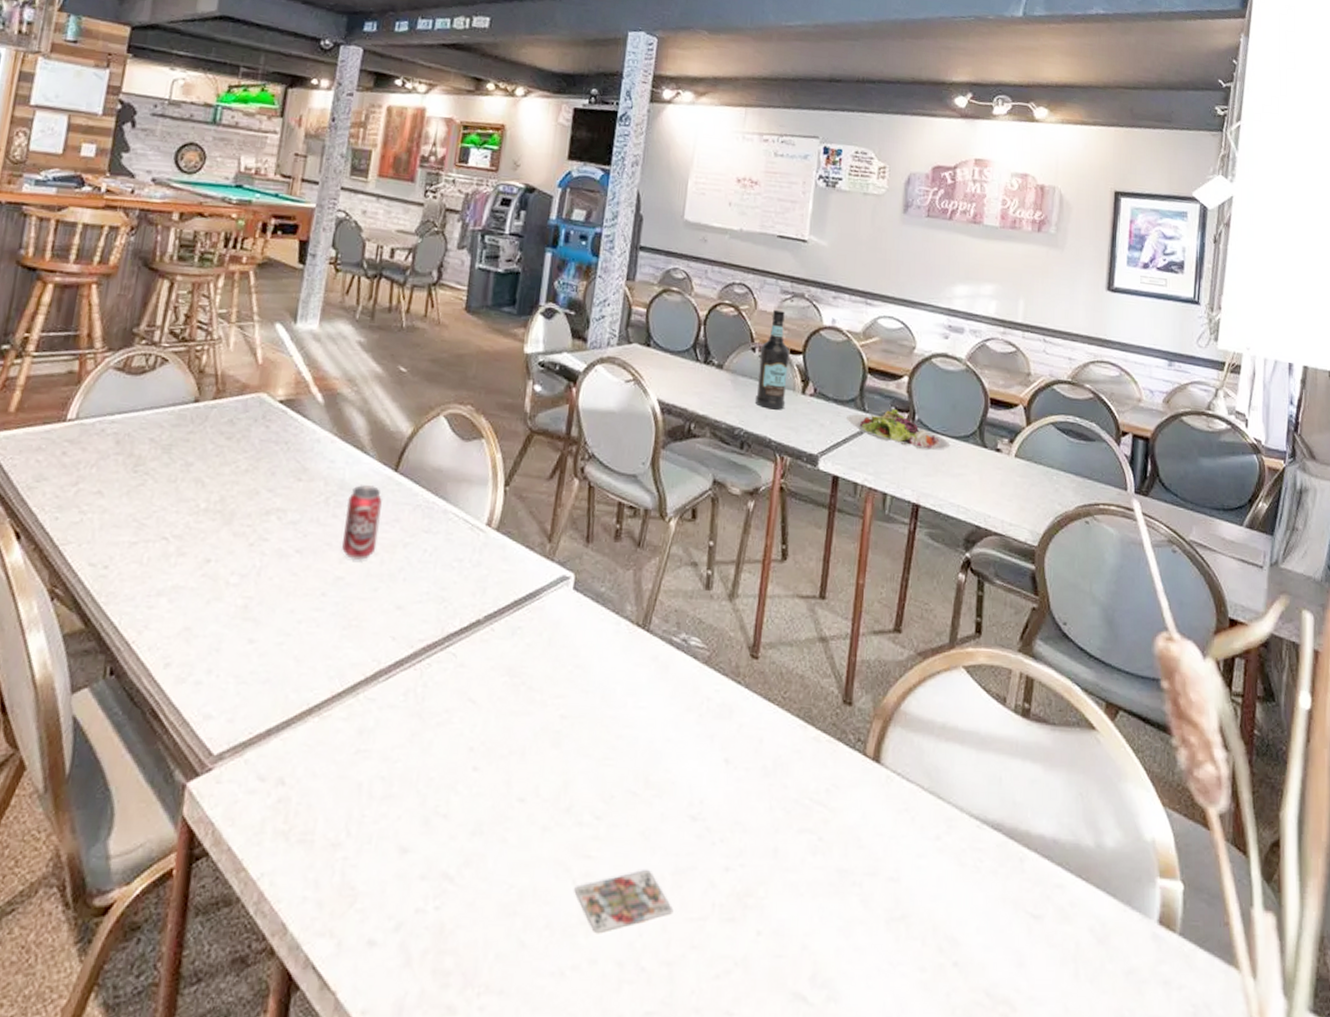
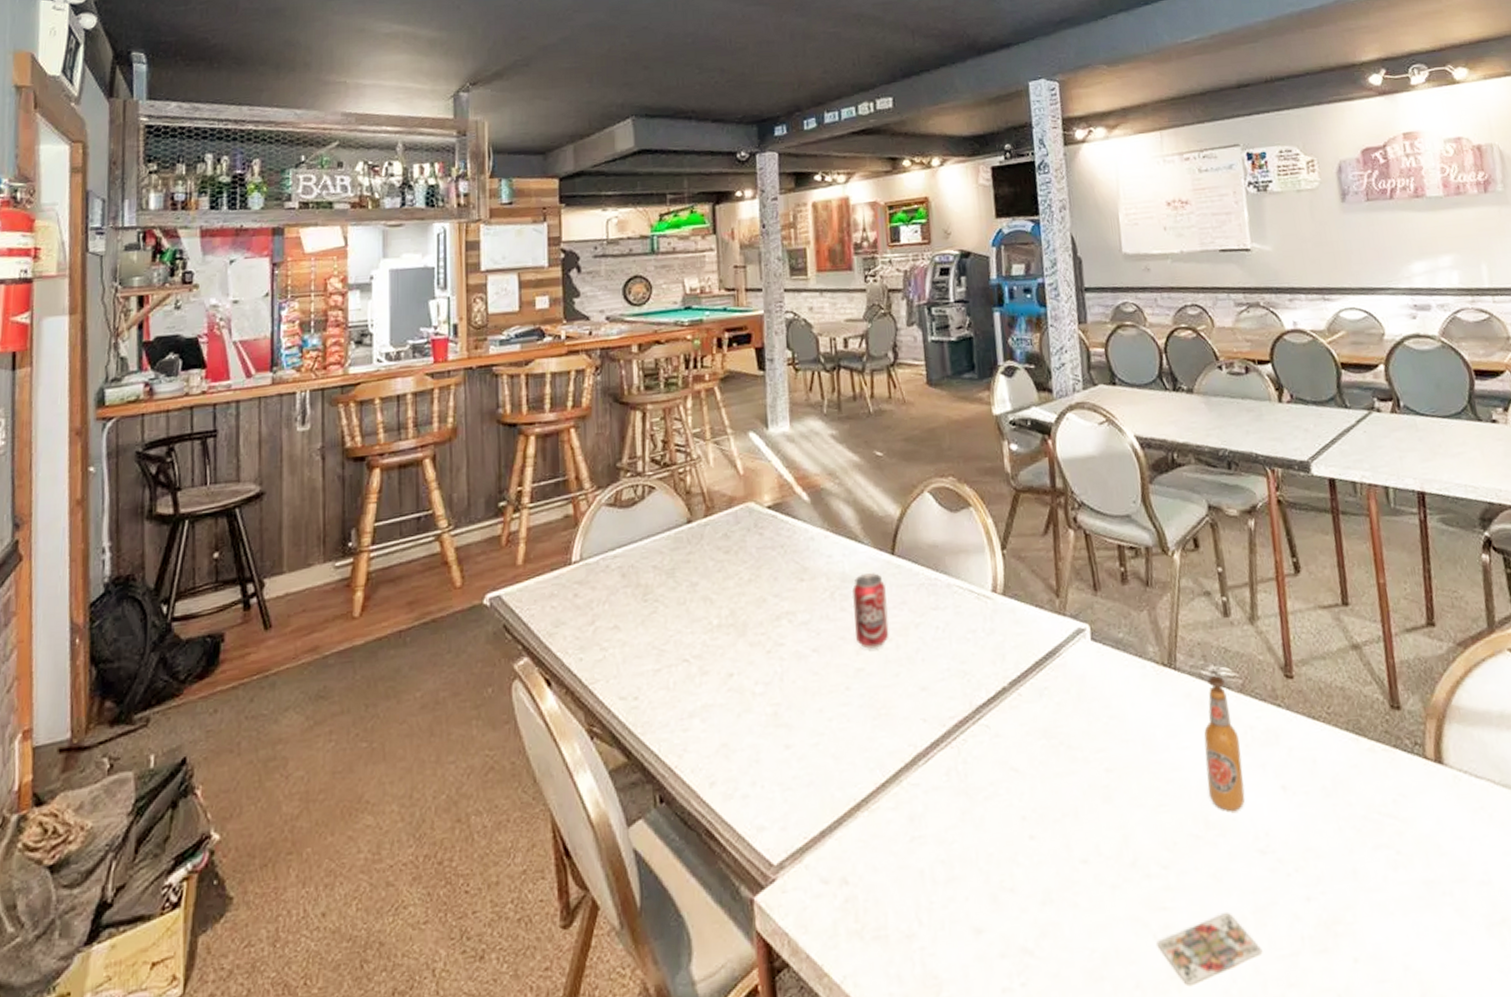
beer bottle: none [654,644,695,775] -> present [1203,676,1245,811]
root beer: present [756,309,790,410] -> none [1227,323,1265,425]
salad plate: present [847,409,951,450] -> none [1329,399,1444,435]

